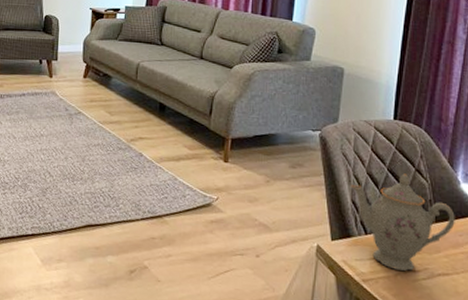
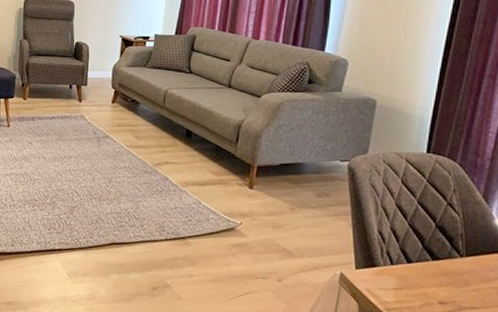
teapot: present [350,173,455,272] -> none [377,206,487,303]

